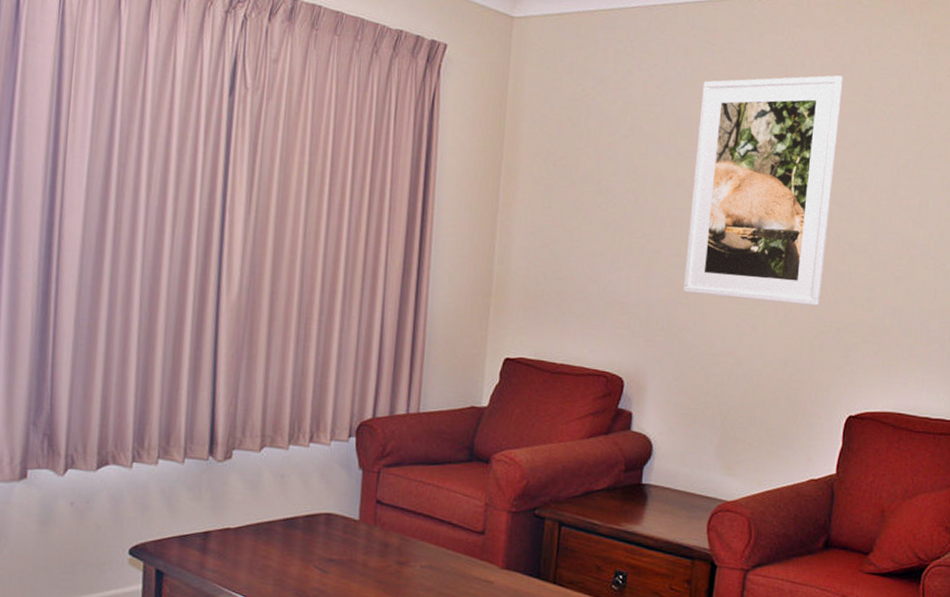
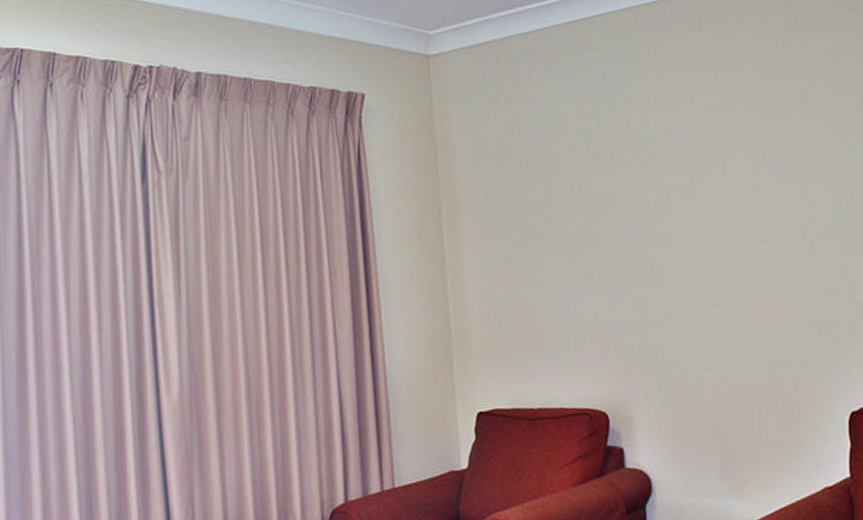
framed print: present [683,75,843,306] -> none [635,62,798,311]

